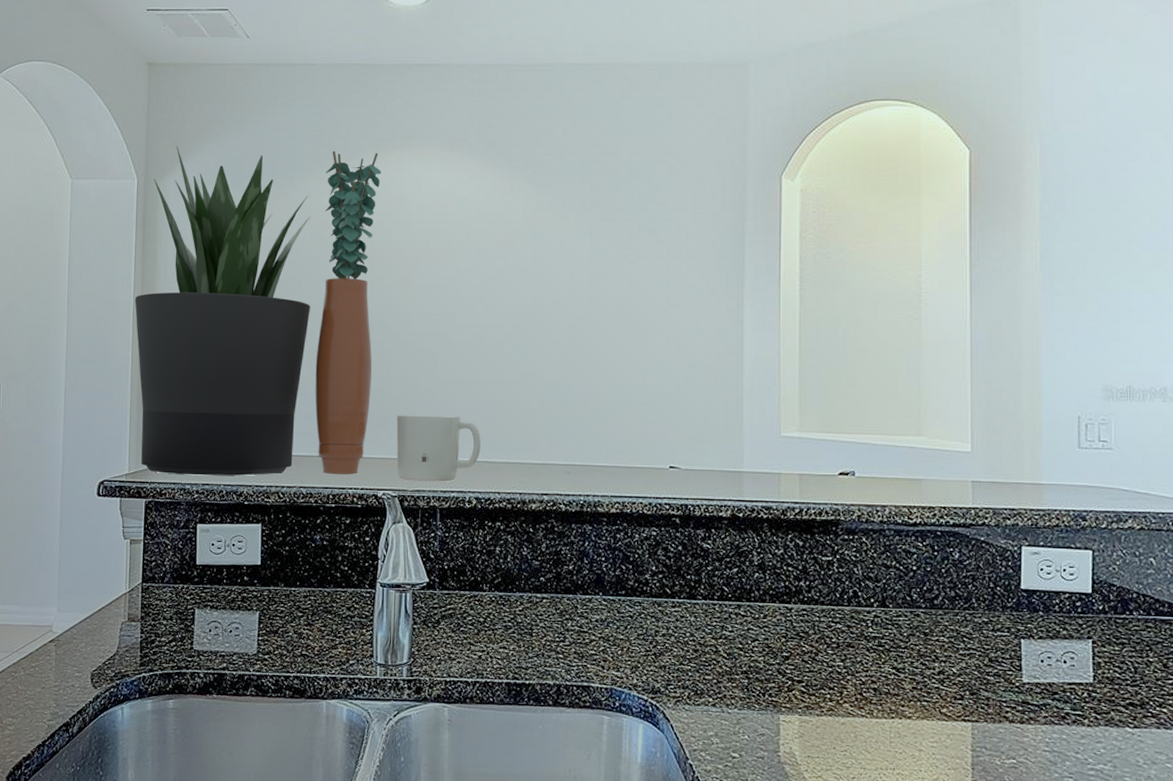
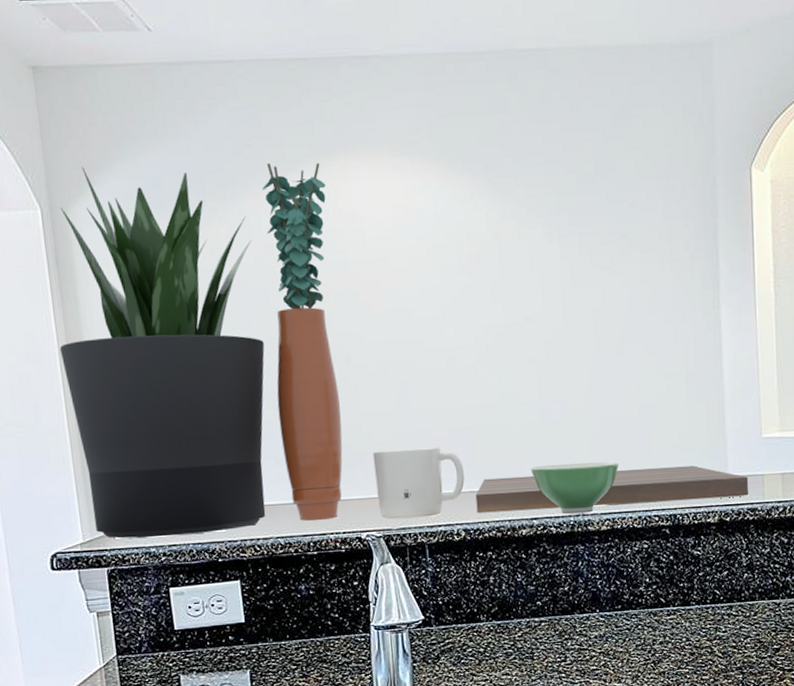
cutting board: none [489,450,764,493] -> present [475,465,749,514]
bowl: none [545,443,633,494] -> present [530,462,619,515]

